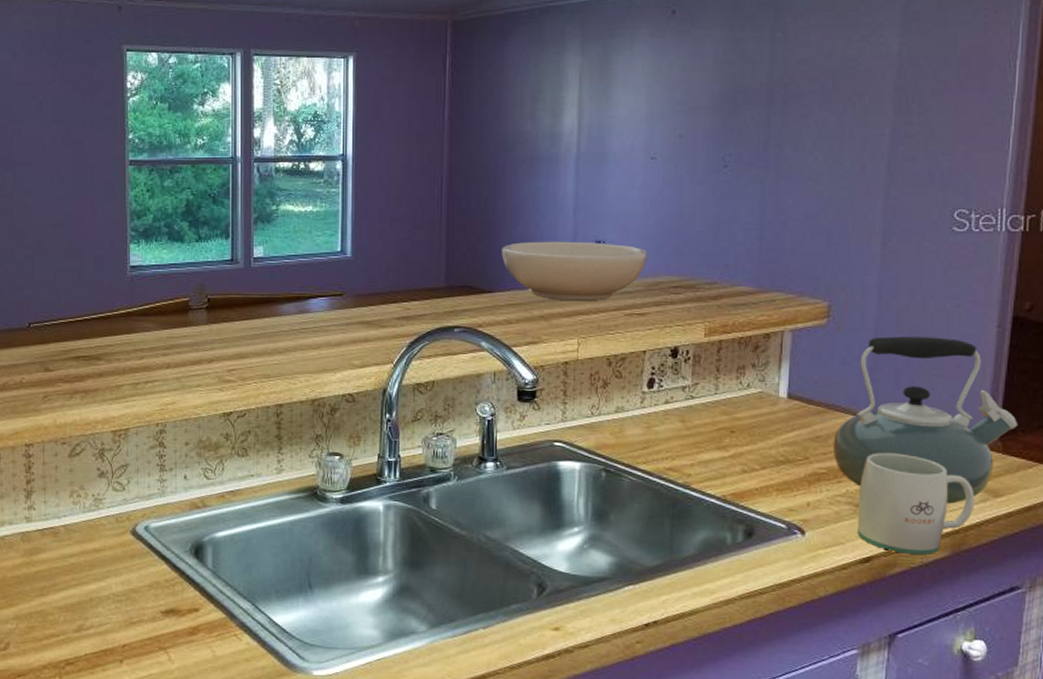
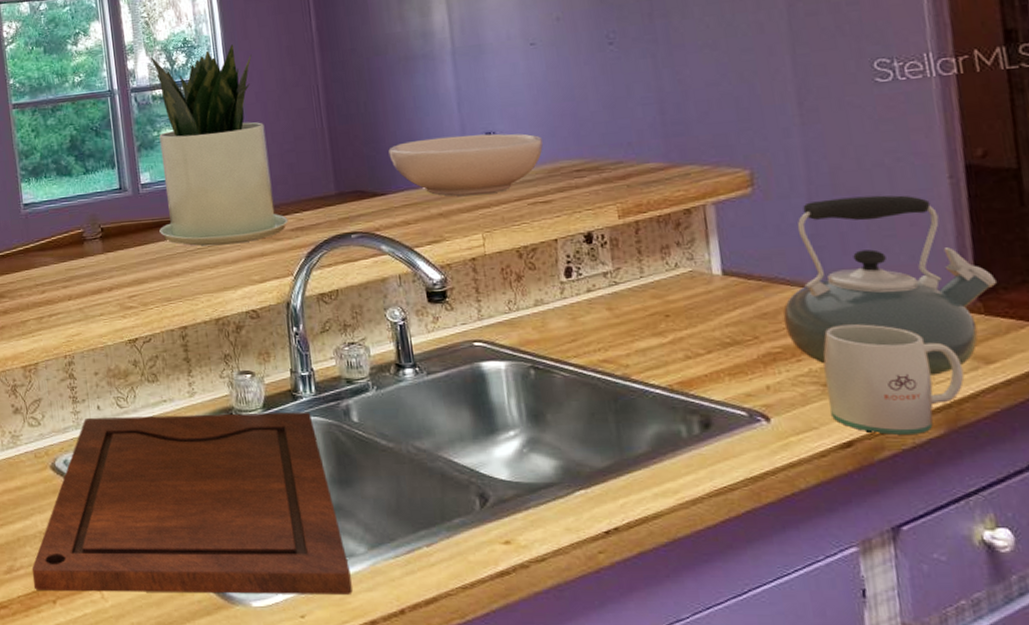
cutting board: none [101,486,409,668] -> present [31,412,353,594]
planter: none [267,124,396,327] -> present [150,44,289,246]

